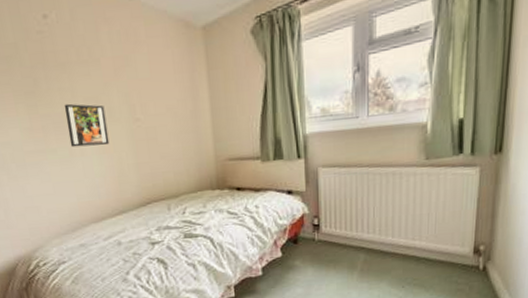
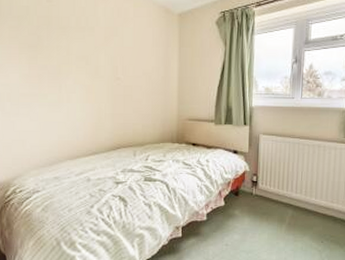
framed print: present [64,103,110,148] -> none [59,59,93,96]

